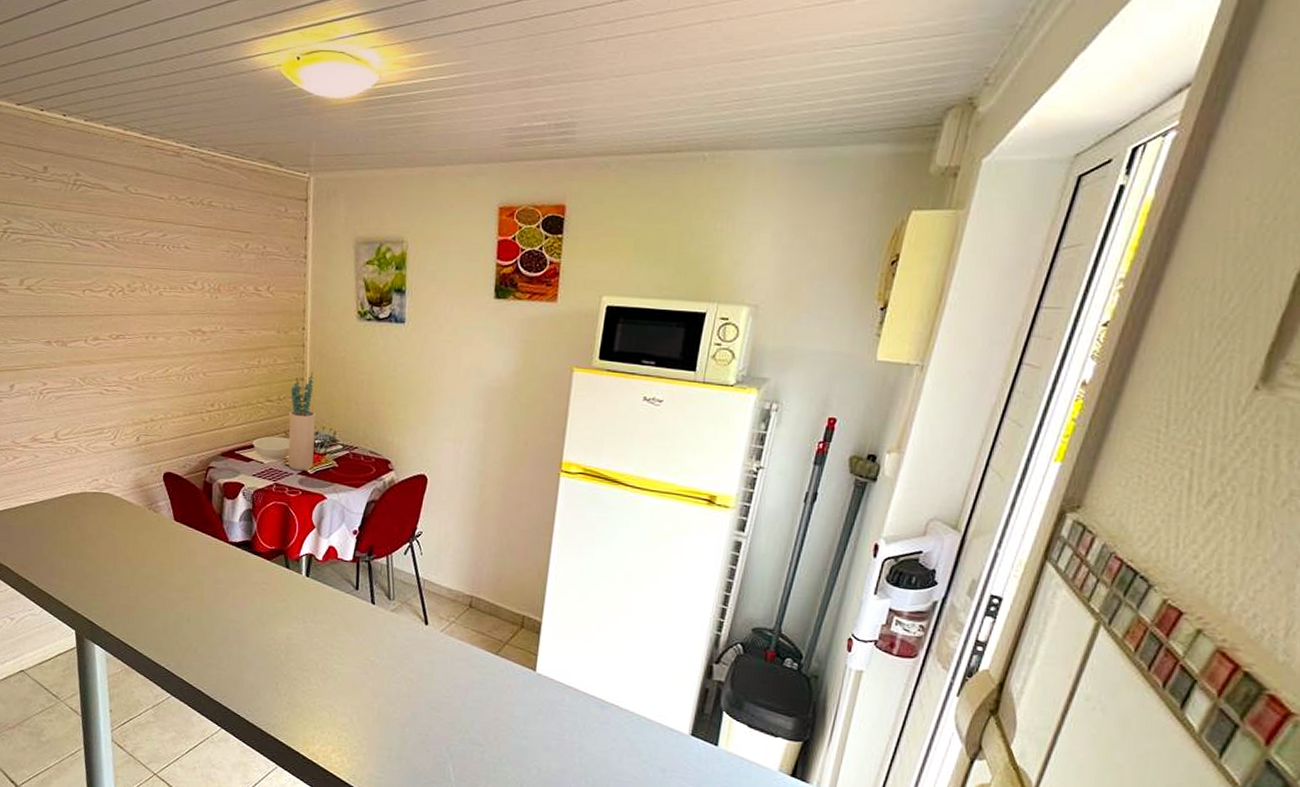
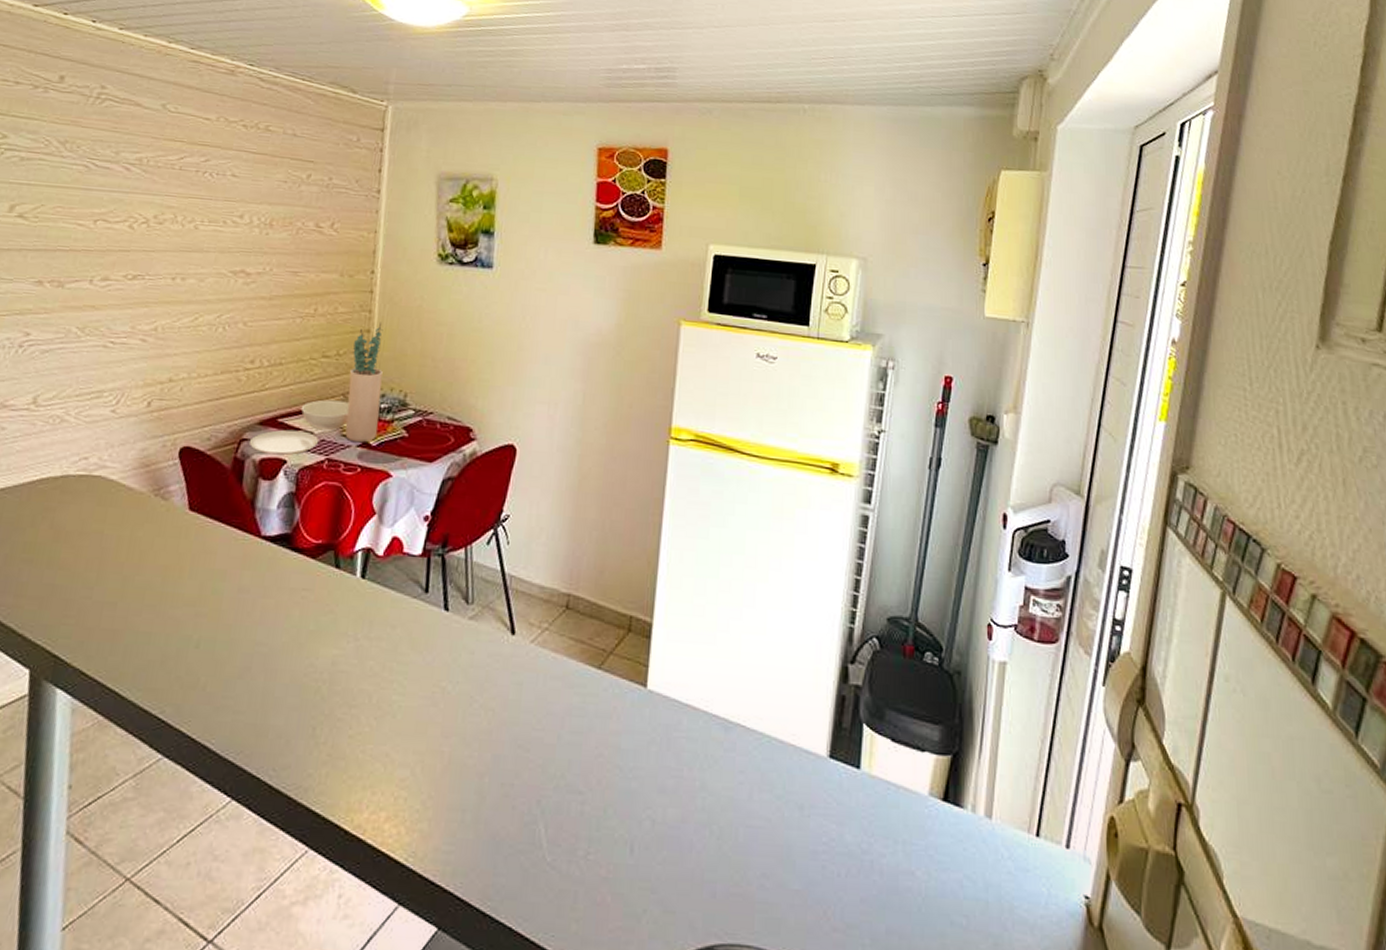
plate: none [214,460,268,481] -> present [248,429,320,456]

